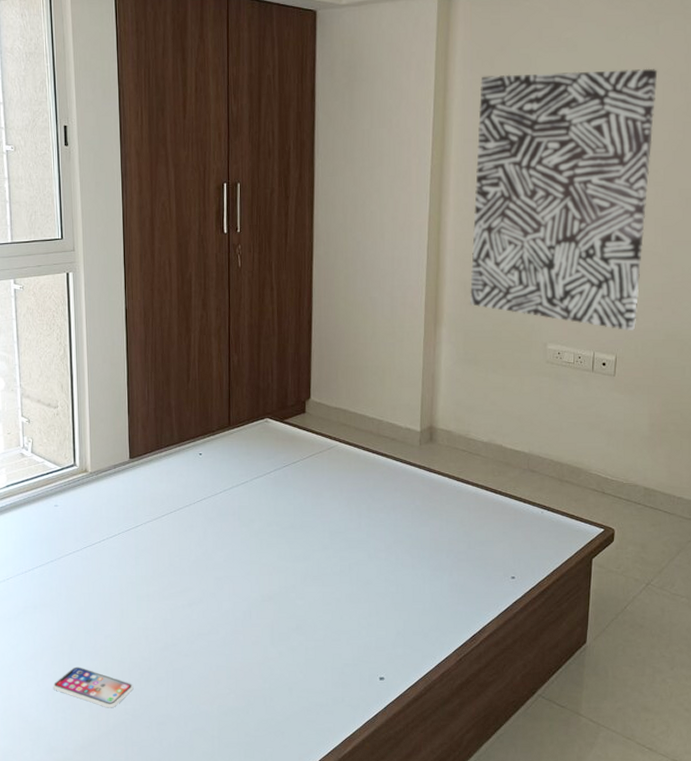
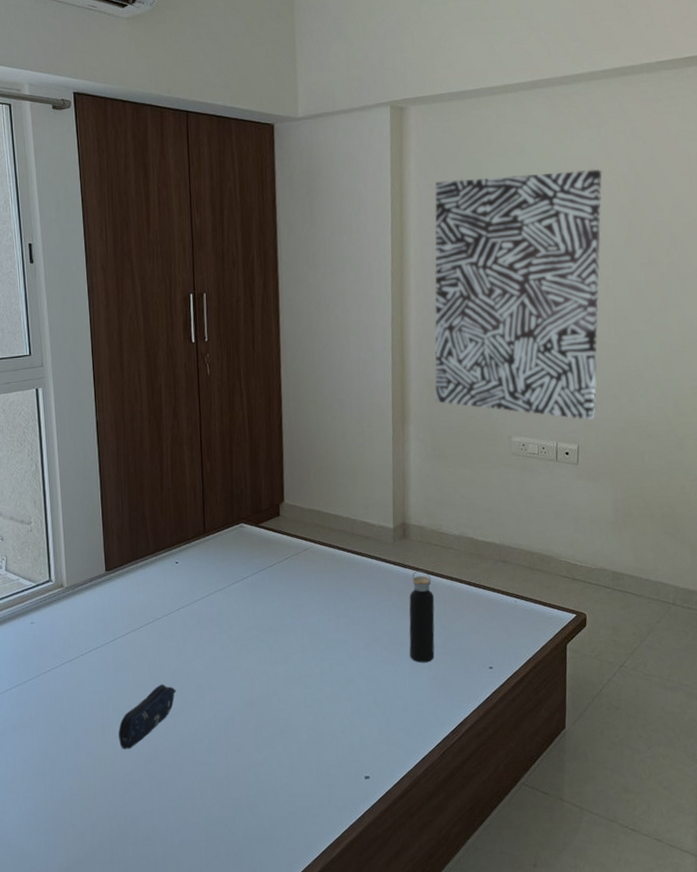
smartphone: present [53,666,134,708] -> none [35,786,118,827]
pencil case: none [137,573,195,635] -> present [118,684,176,749]
water bottle: none [431,476,459,568] -> present [409,570,435,663]

